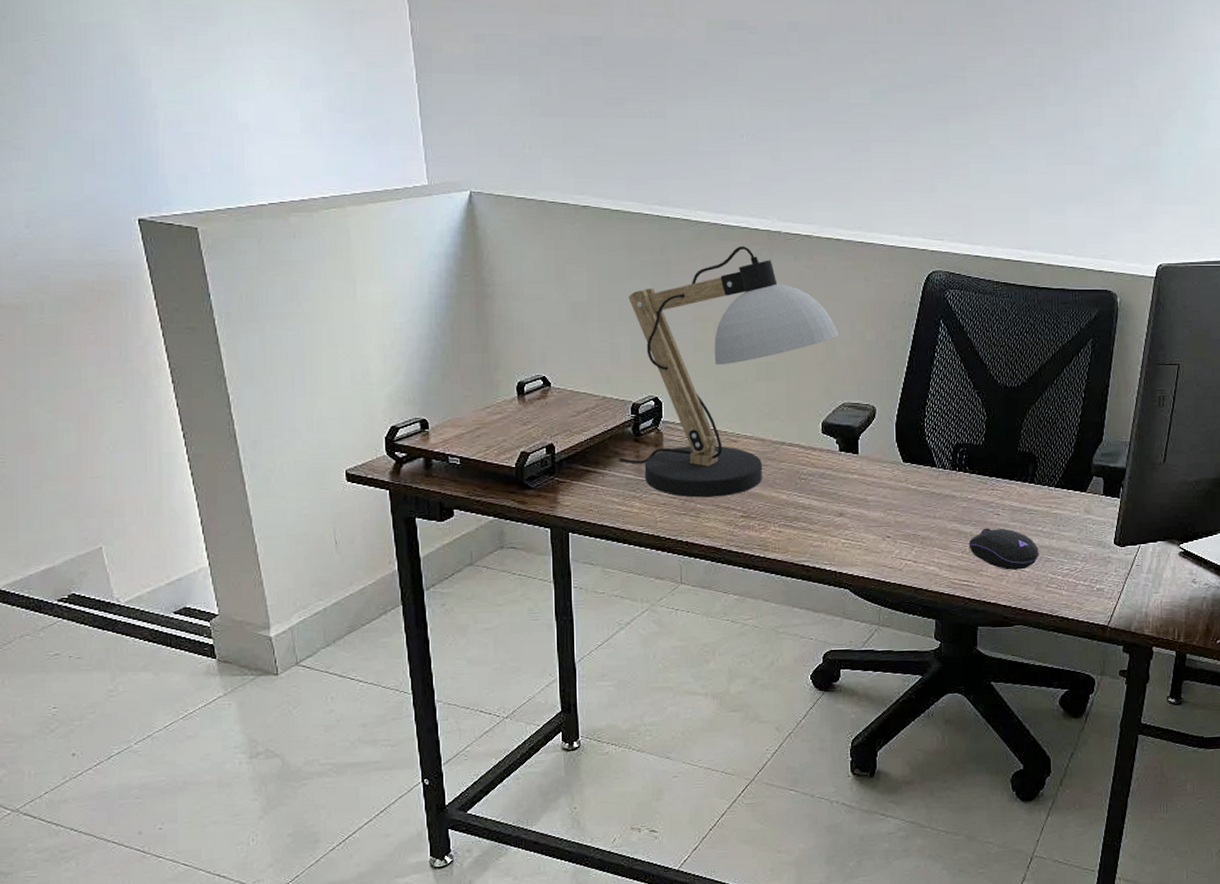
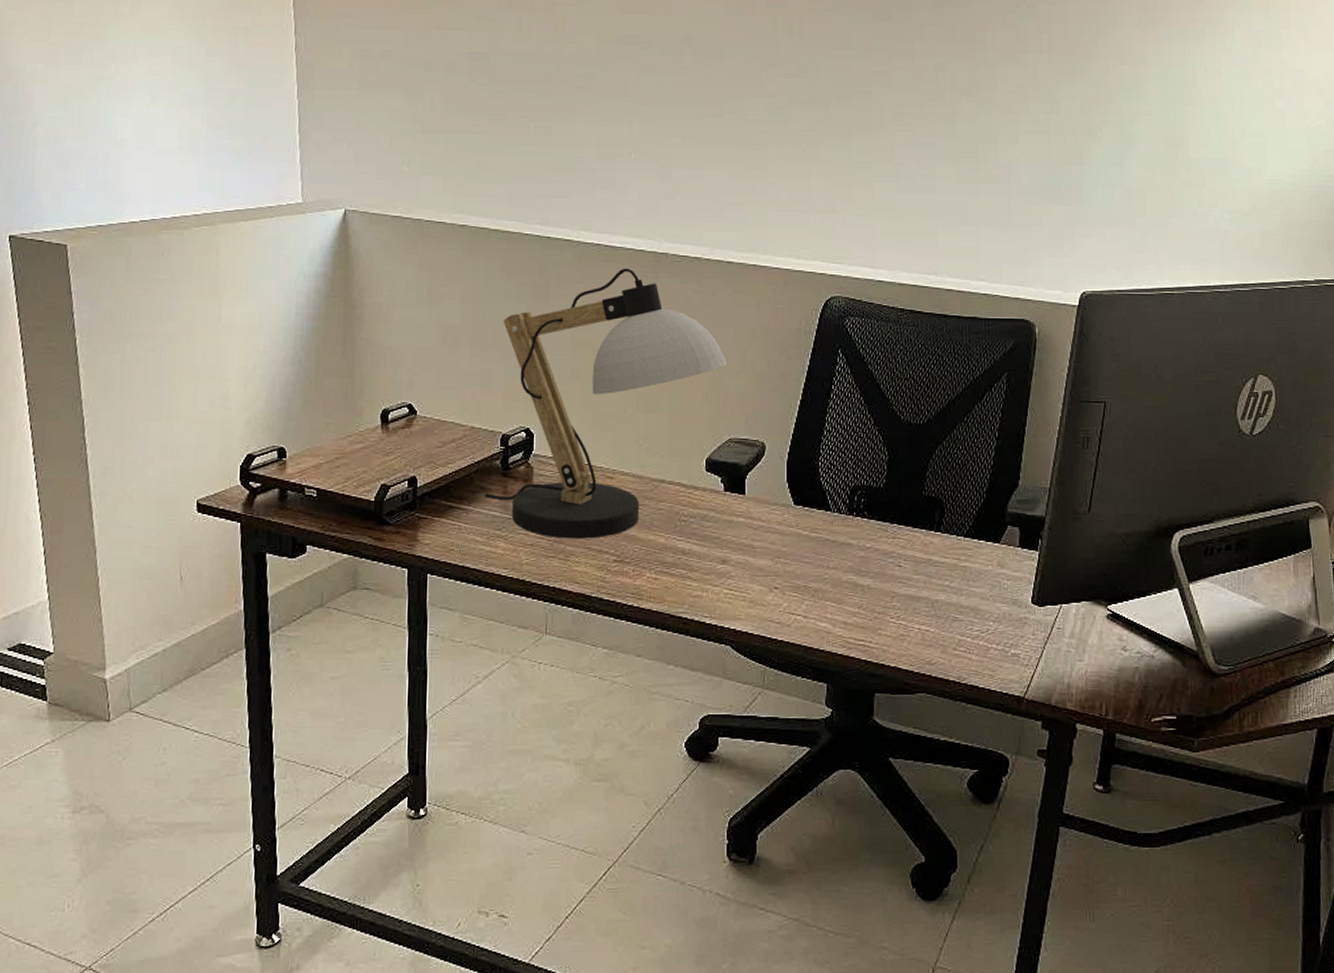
computer mouse: present [968,528,1039,570] -> none [866,581,946,630]

